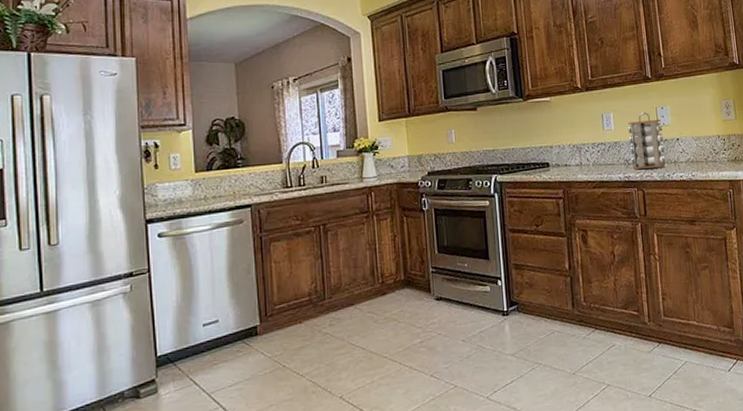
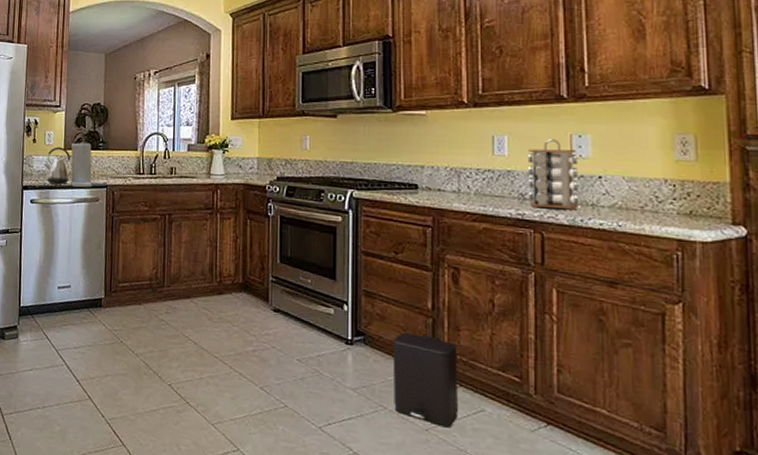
kettle: none [171,169,208,212] -> present [44,147,72,184]
paper towel: none [204,161,252,212] -> present [71,143,108,188]
pedal bin: none [541,292,596,368] -> present [392,333,458,428]

